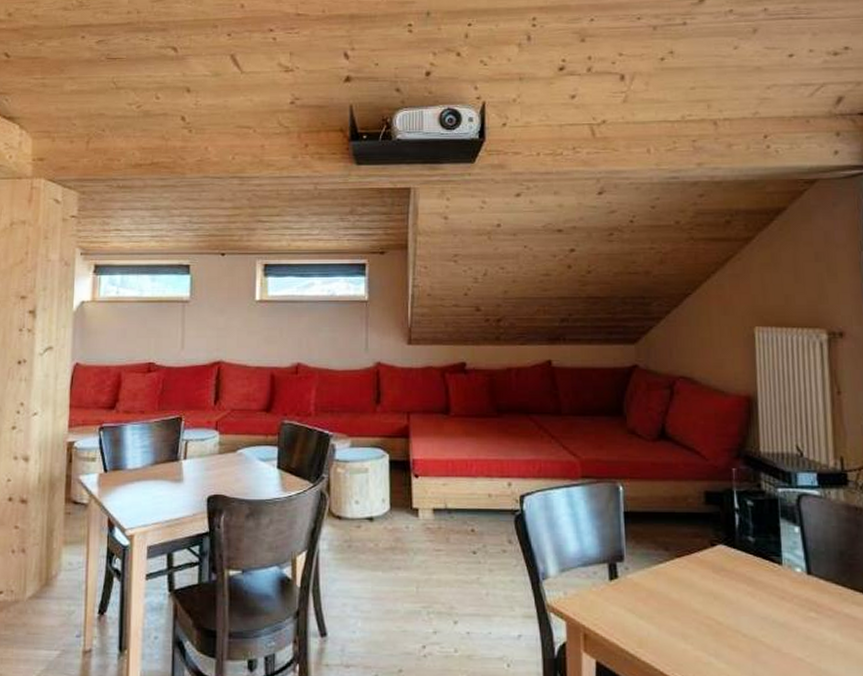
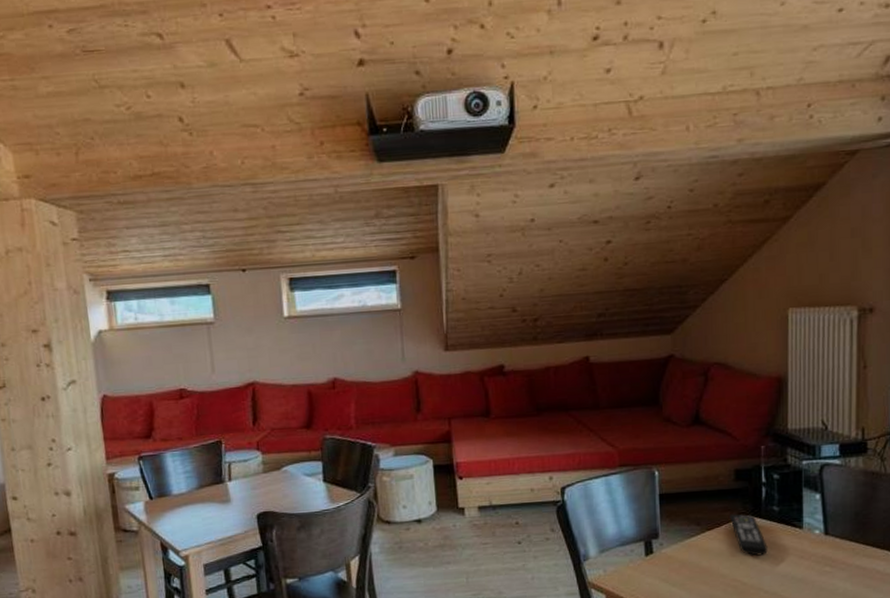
remote control: none [701,541,744,592] -> present [730,514,768,556]

